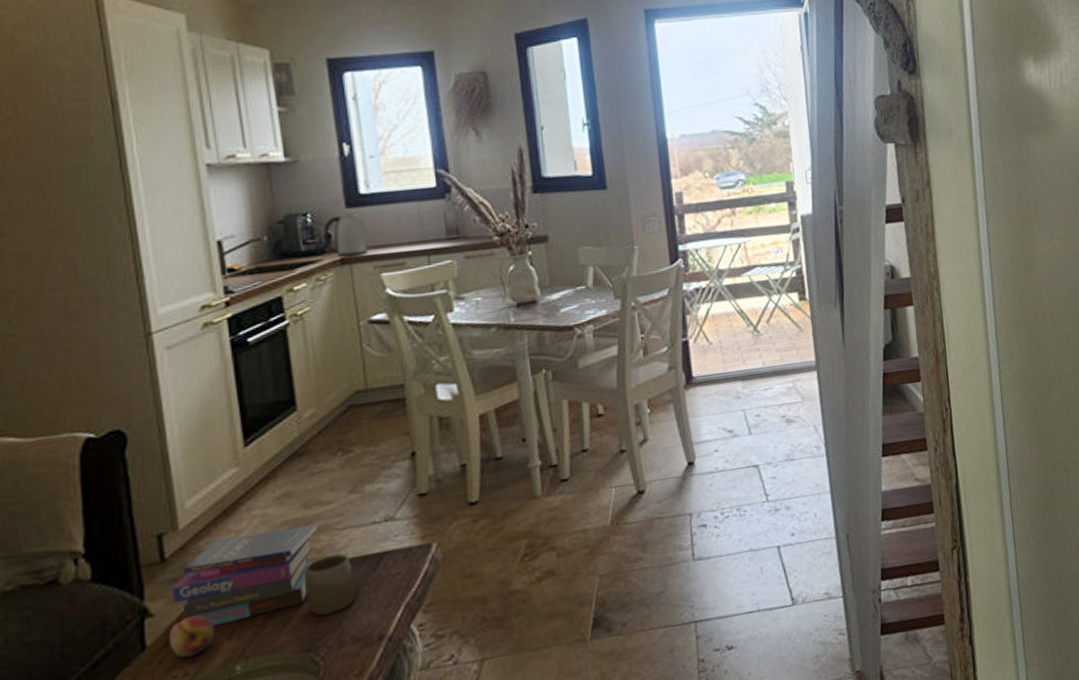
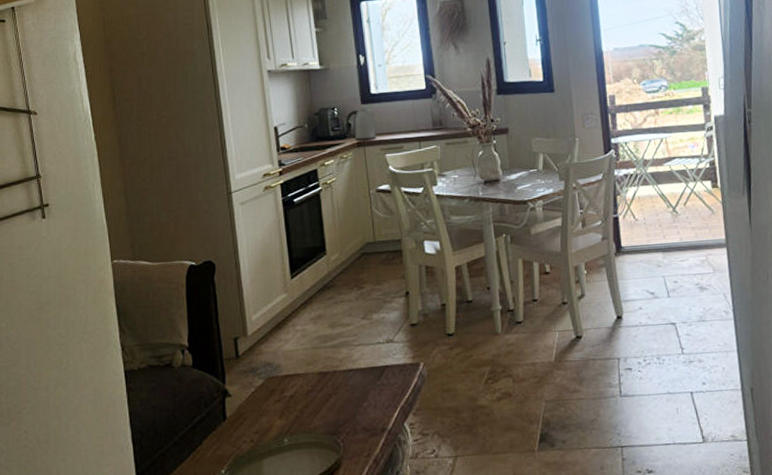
fruit: present [169,615,215,658] -> none [241,398,271,429]
books: present [172,523,317,627] -> none [243,340,339,409]
mug: present [305,553,356,617] -> none [331,364,366,409]

